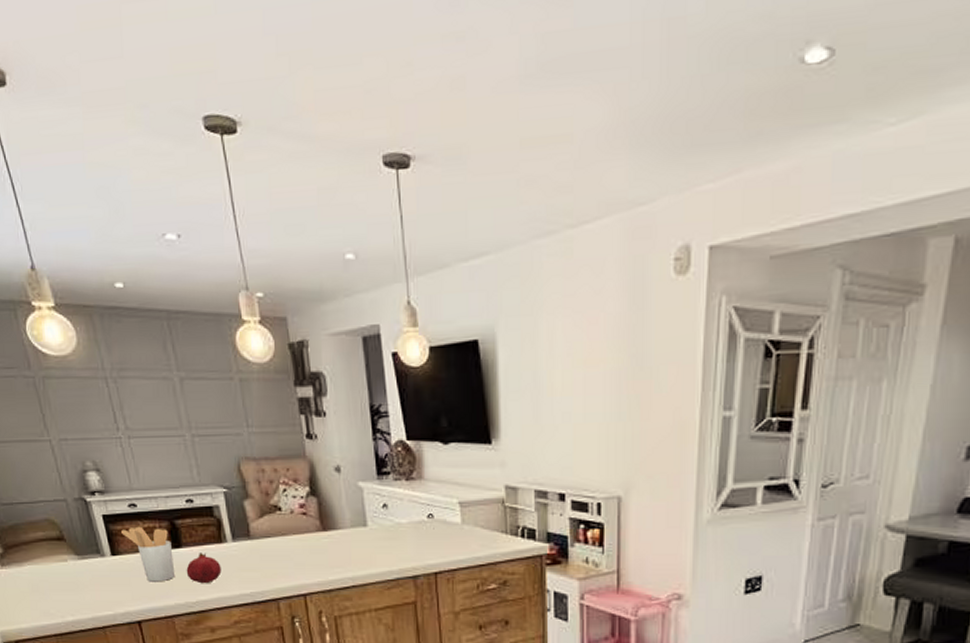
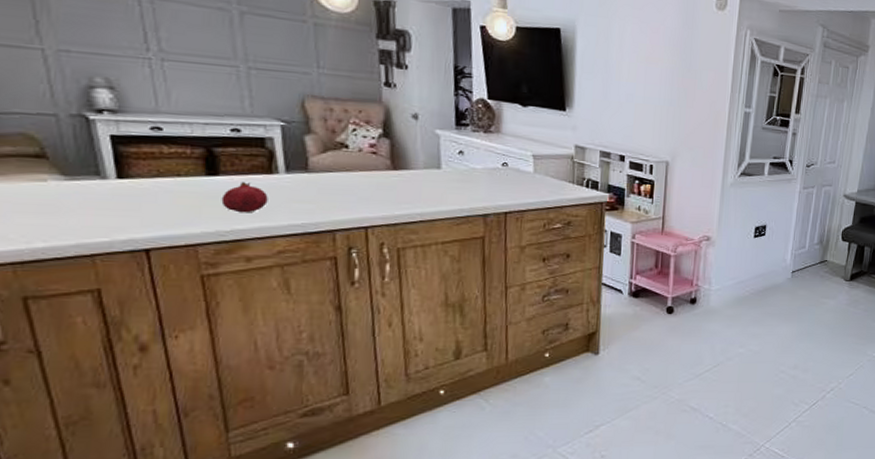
utensil holder: present [121,526,176,582] -> none [136,150,206,209]

